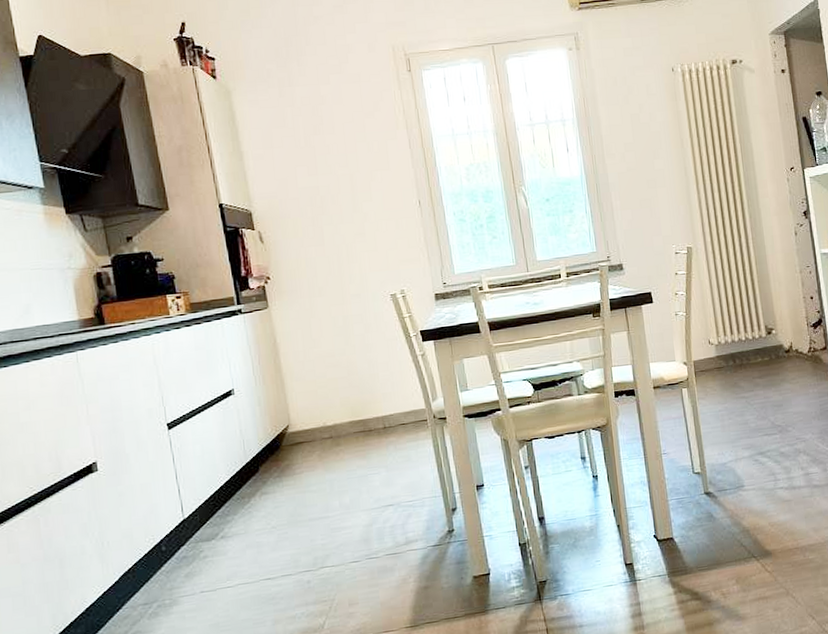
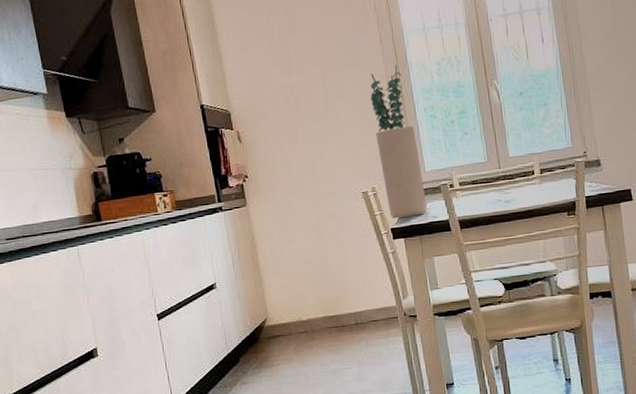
vase: none [399,169,457,321] -> present [370,65,428,219]

